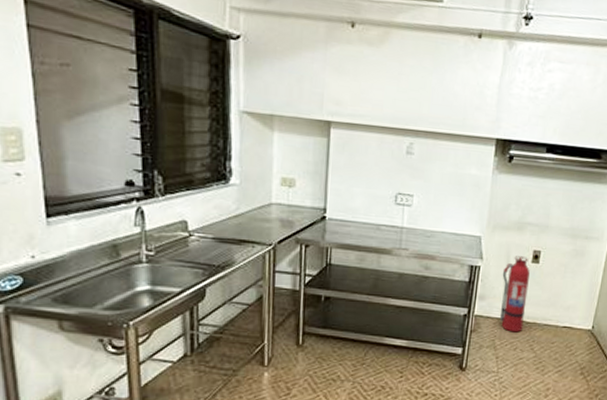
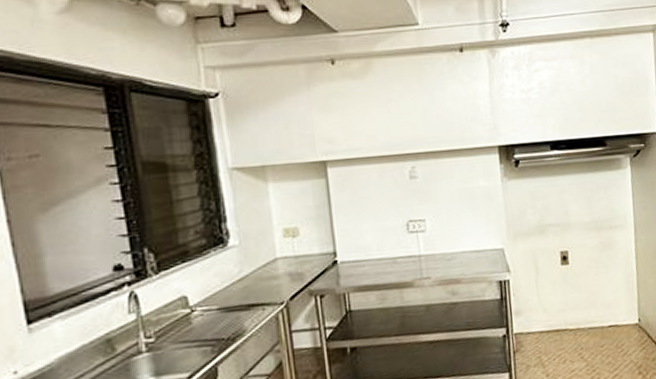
fire extinguisher: present [499,256,530,333] -> none [533,260,568,344]

